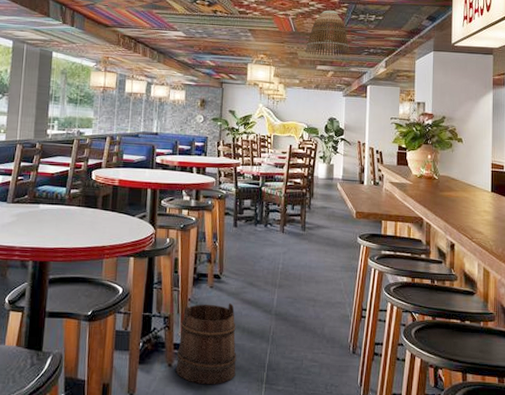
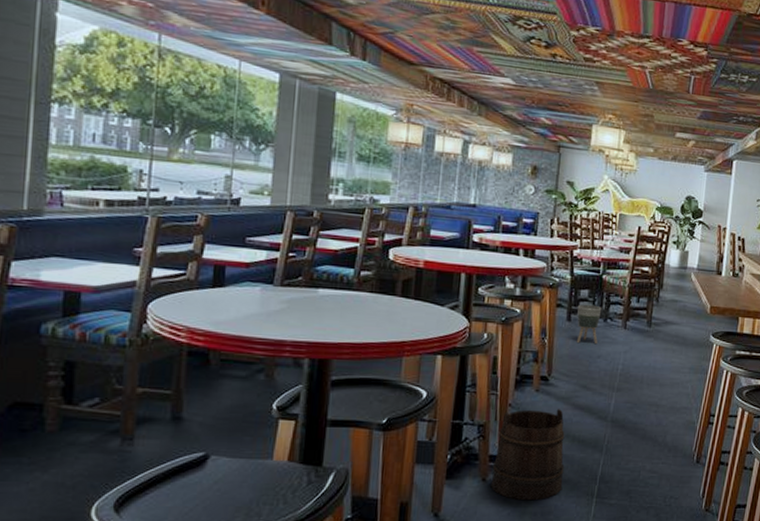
planter: none [241,212,263,246] -> present [576,304,602,344]
lamp shade: present [305,10,351,57] -> none [662,65,717,123]

